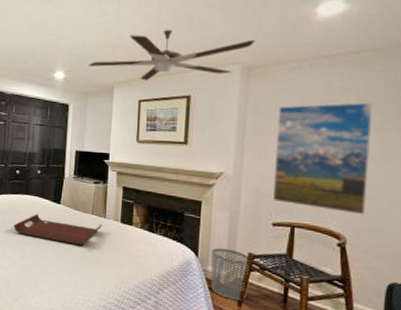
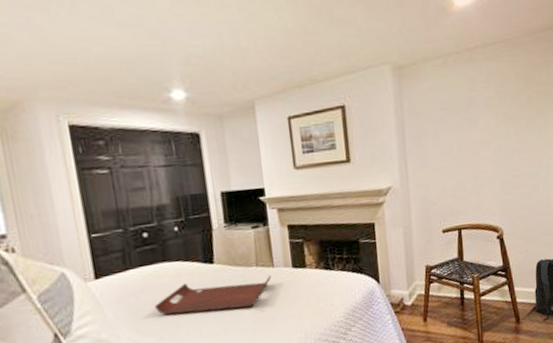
ceiling fan: present [89,29,256,81] -> none [216,25,401,93]
waste bin: present [210,247,249,301] -> none [392,266,430,318]
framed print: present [272,102,373,215] -> none [432,94,514,208]

